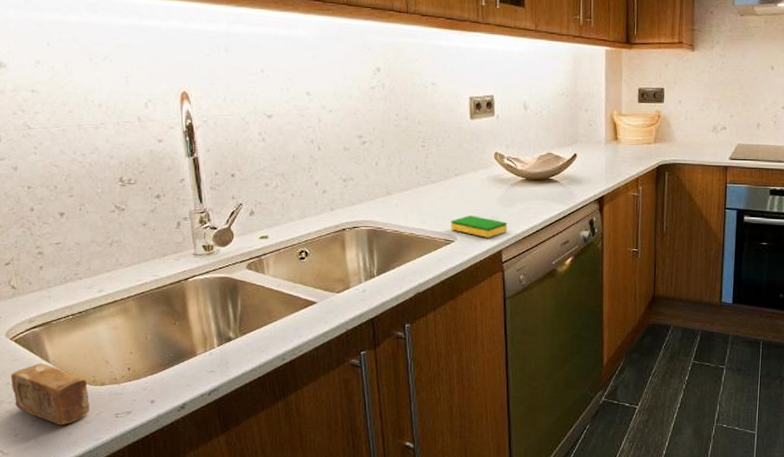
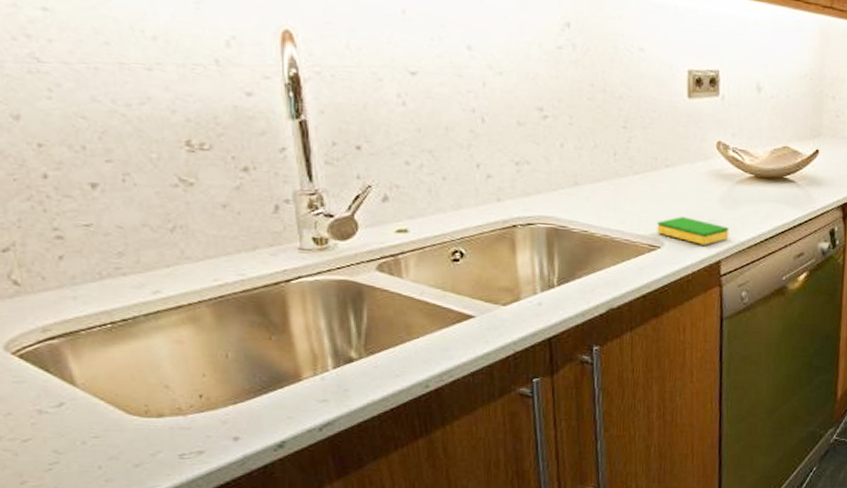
soap bar: present [10,363,90,426] -> none [12,387,140,470]

